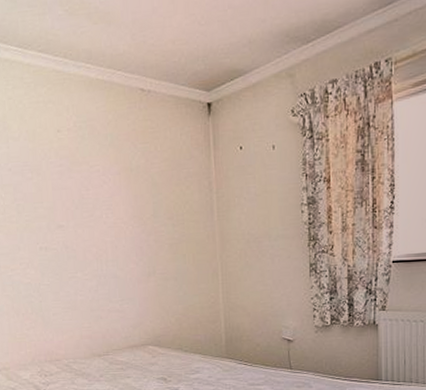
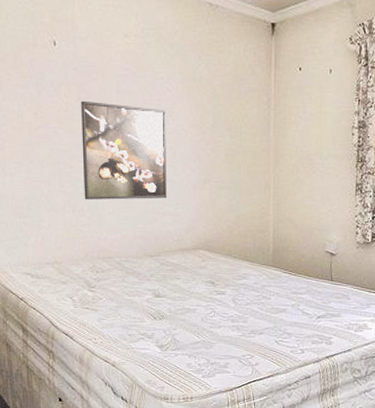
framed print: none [18,201,111,303] -> present [81,100,167,200]

